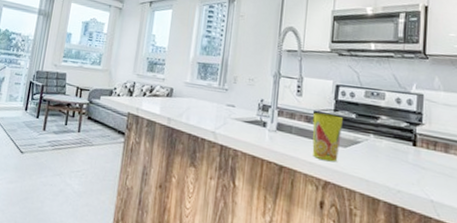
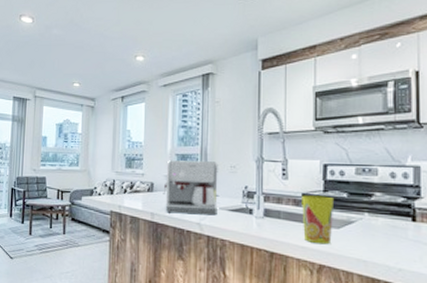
coffee maker: none [181,68,237,126] -> present [163,160,218,216]

